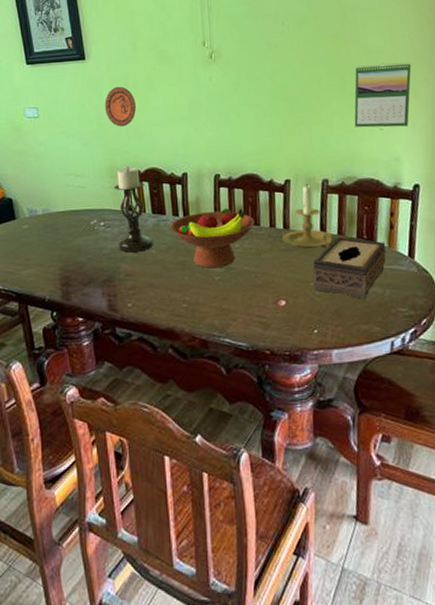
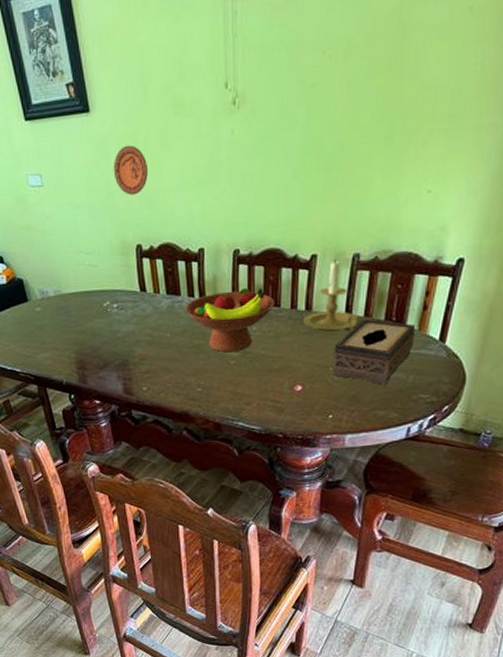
candle holder: present [114,166,154,253] -> none [126,241,168,336]
calendar: present [354,62,412,128] -> none [398,100,478,190]

